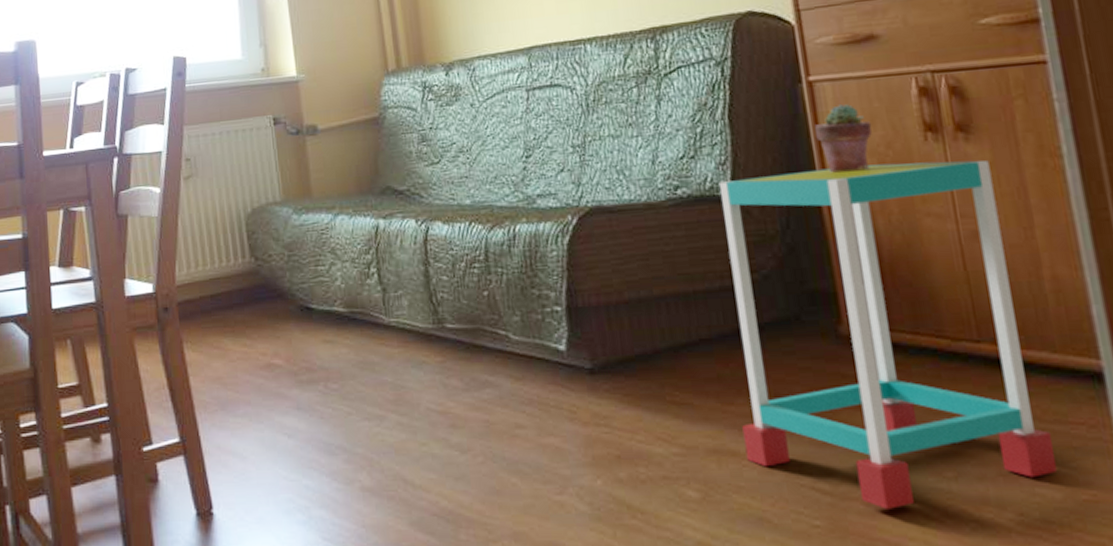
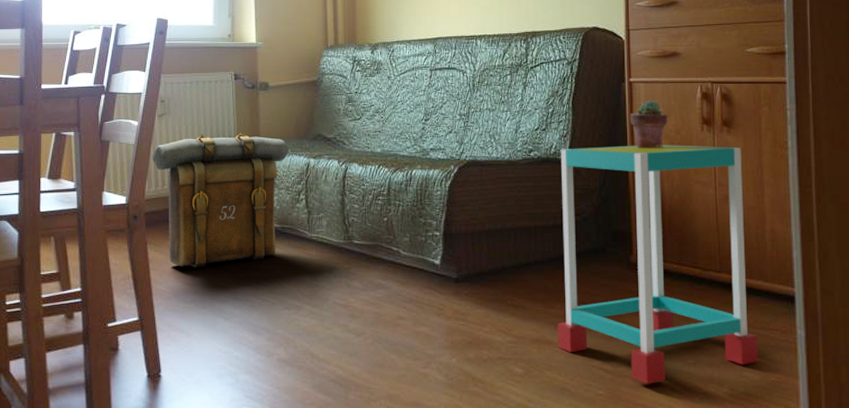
backpack: none [180,191,352,371] -> present [152,132,290,268]

